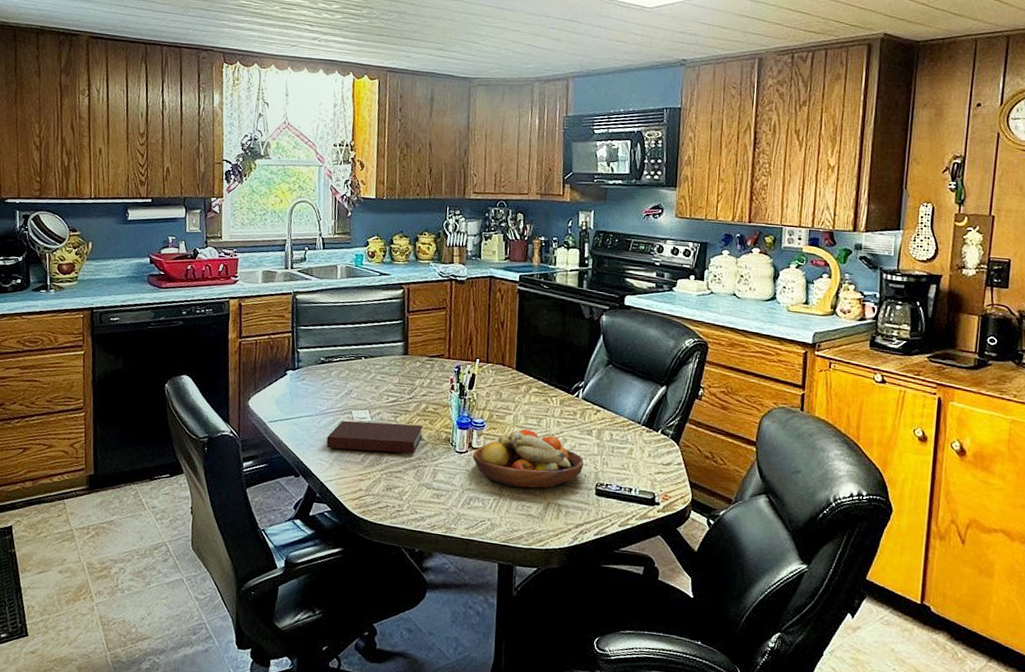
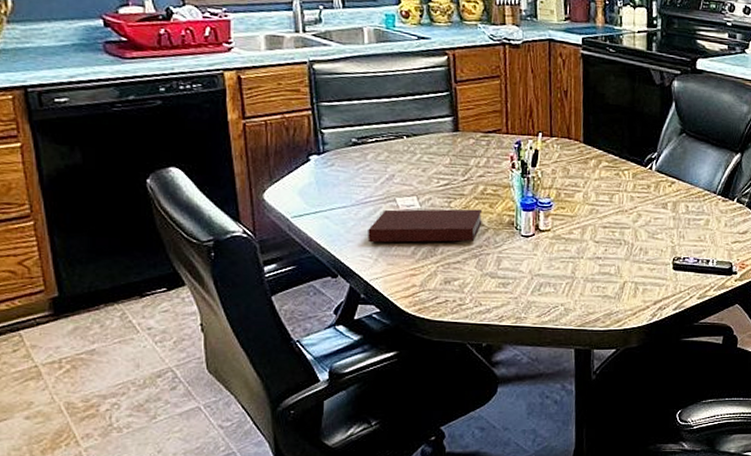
fruit bowl: present [473,428,584,488] -> none [541,206,660,269]

